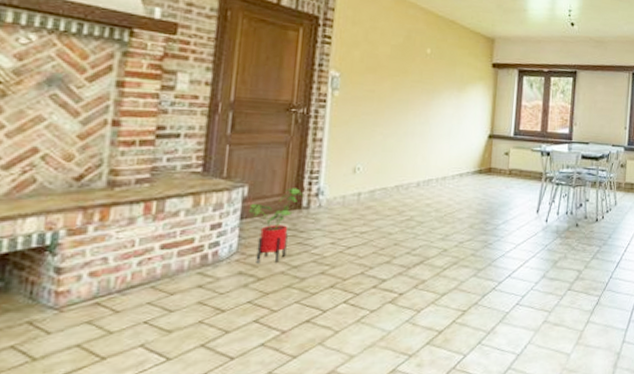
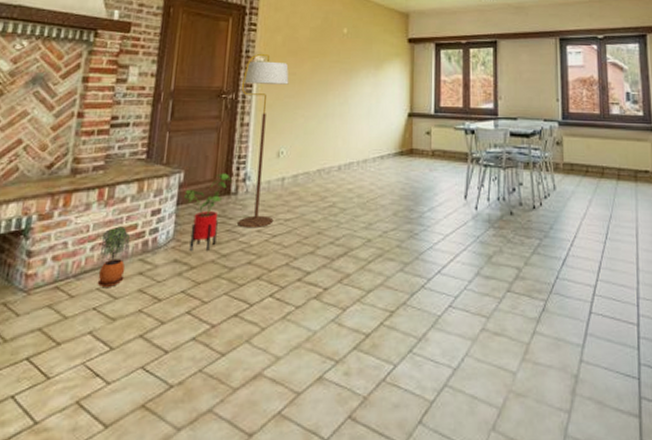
potted plant: none [147,241,187,302] -> present [97,226,131,288]
floor lamp: none [310,67,367,241] -> present [238,53,289,229]

